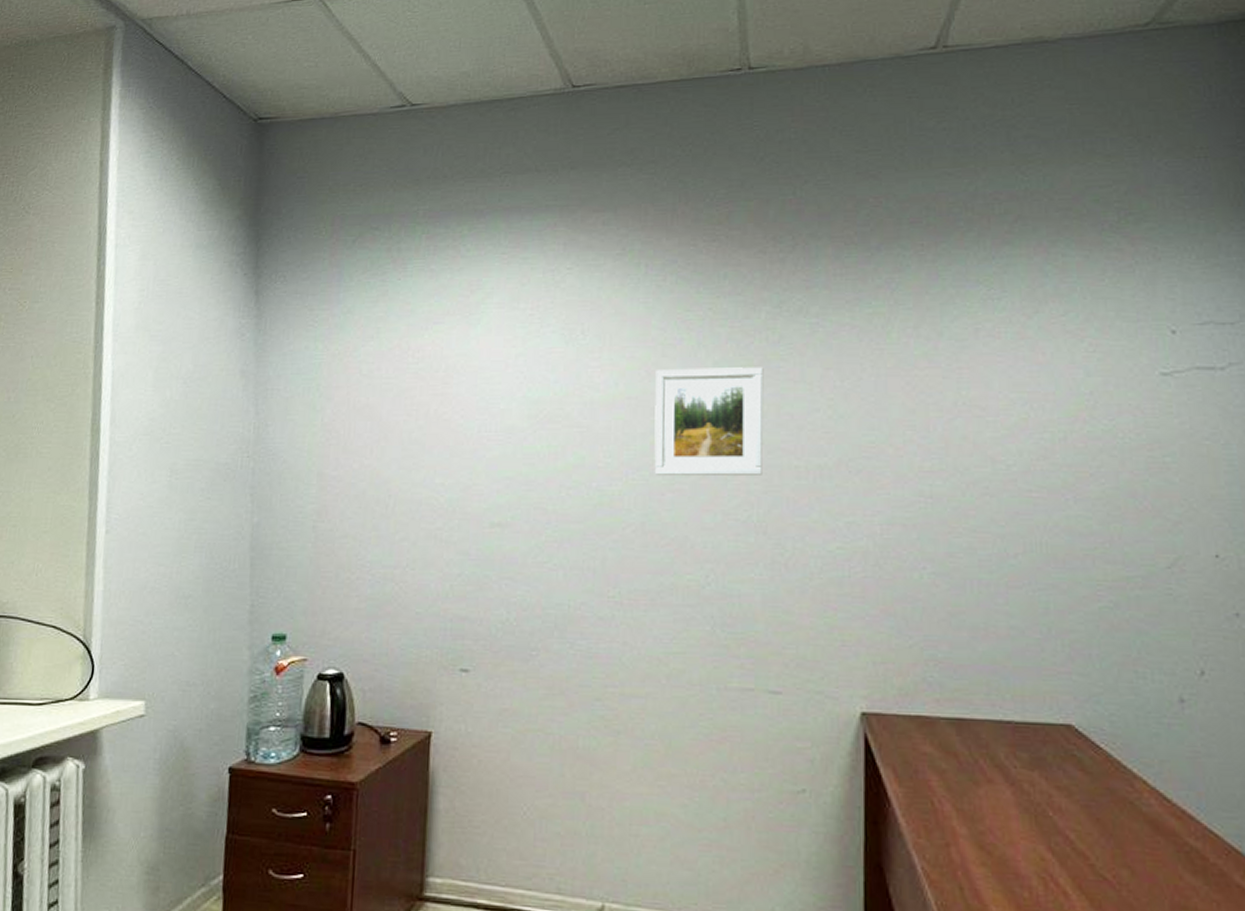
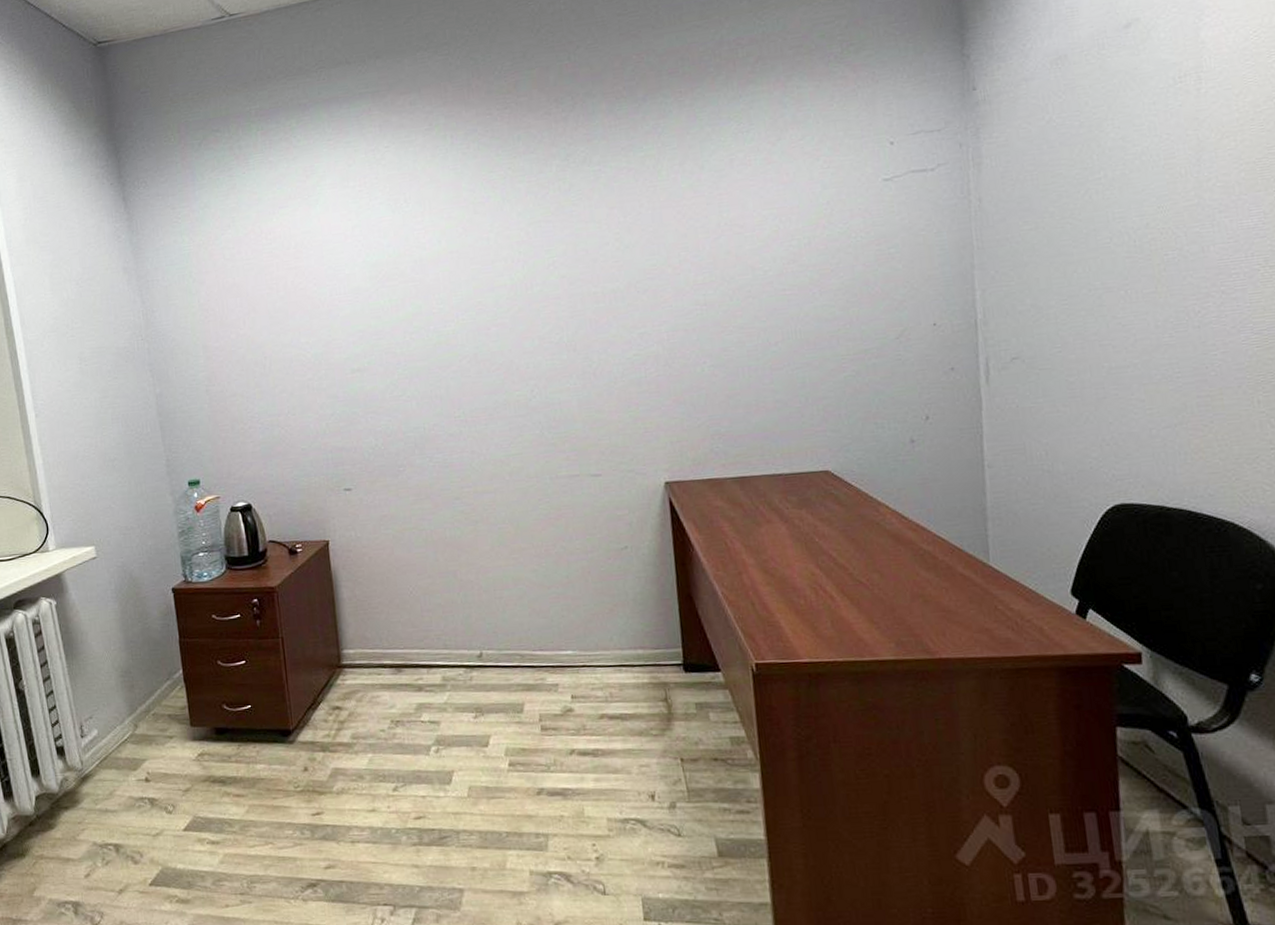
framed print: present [654,367,764,475] -> none [470,213,568,314]

